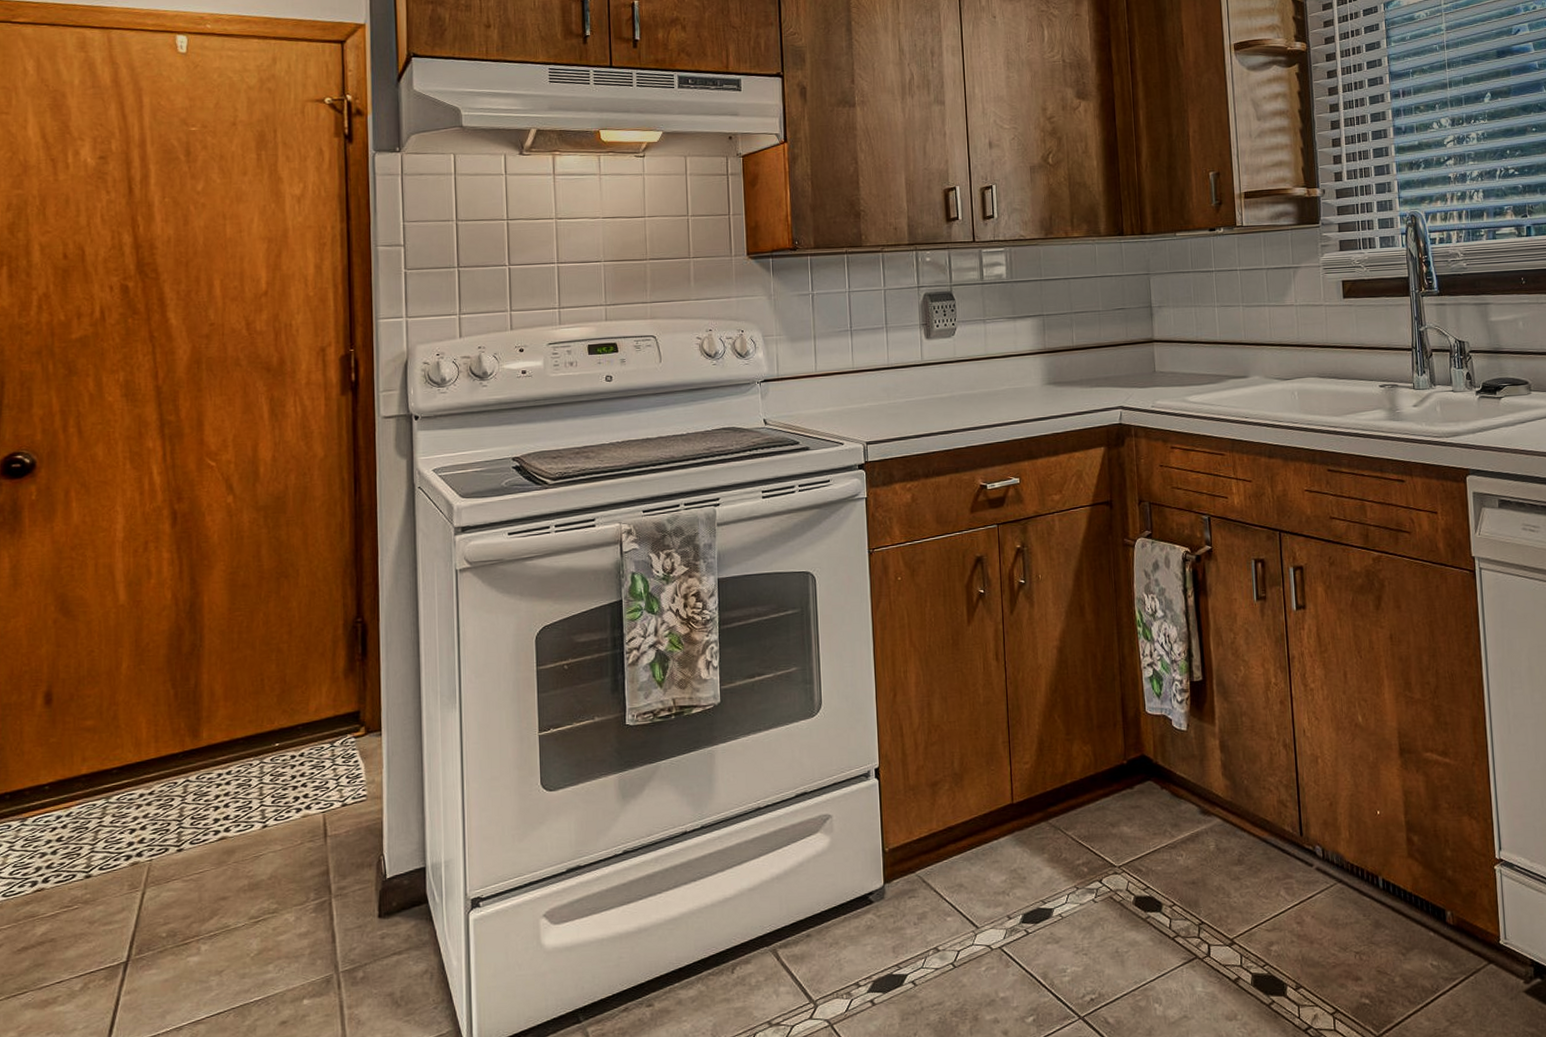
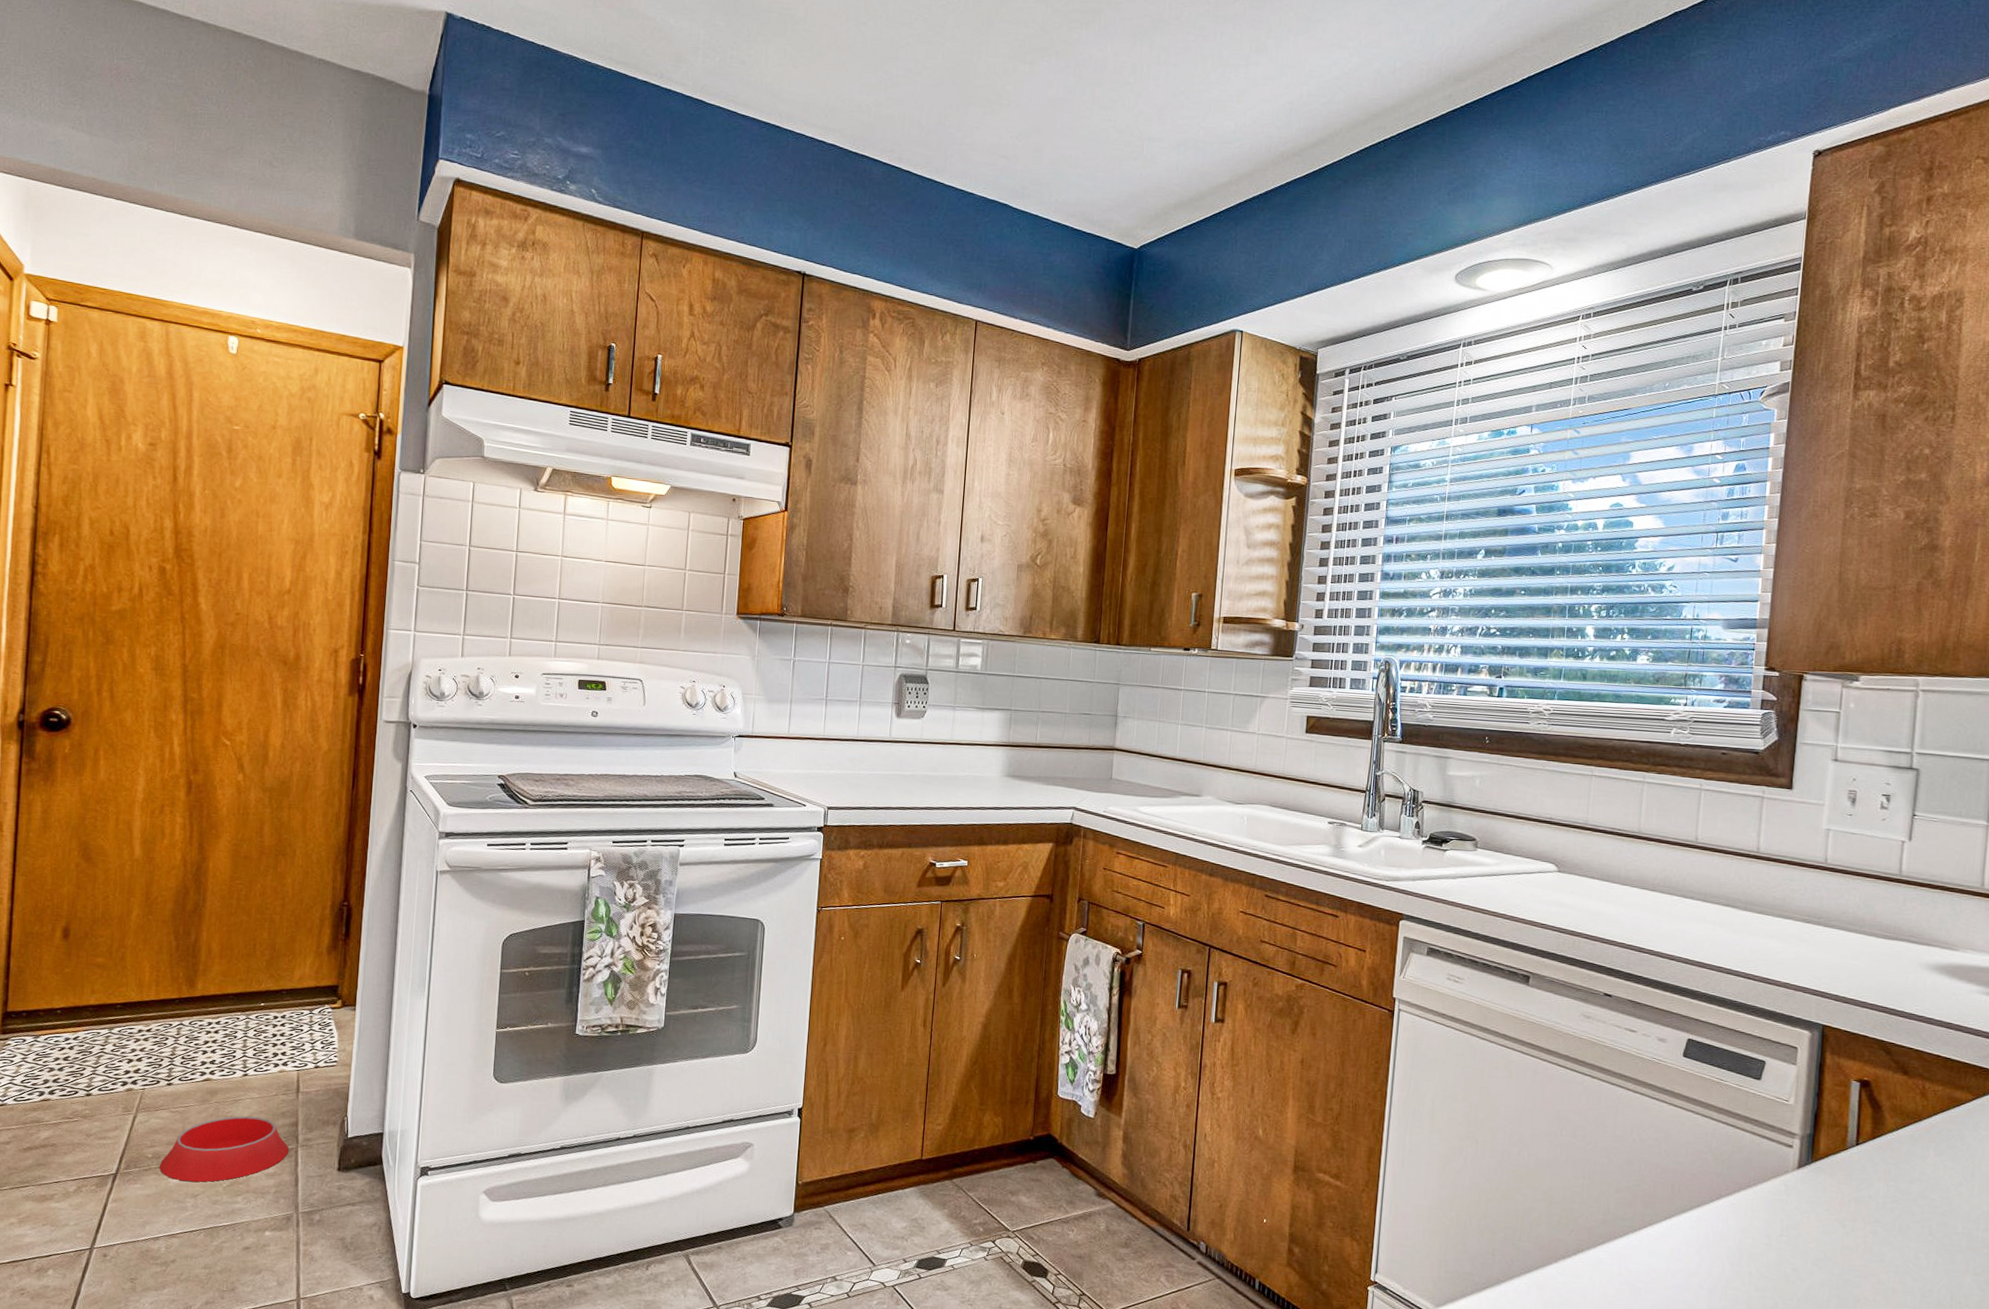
pet bowl: none [175,871,321,957] -> present [159,1116,289,1182]

